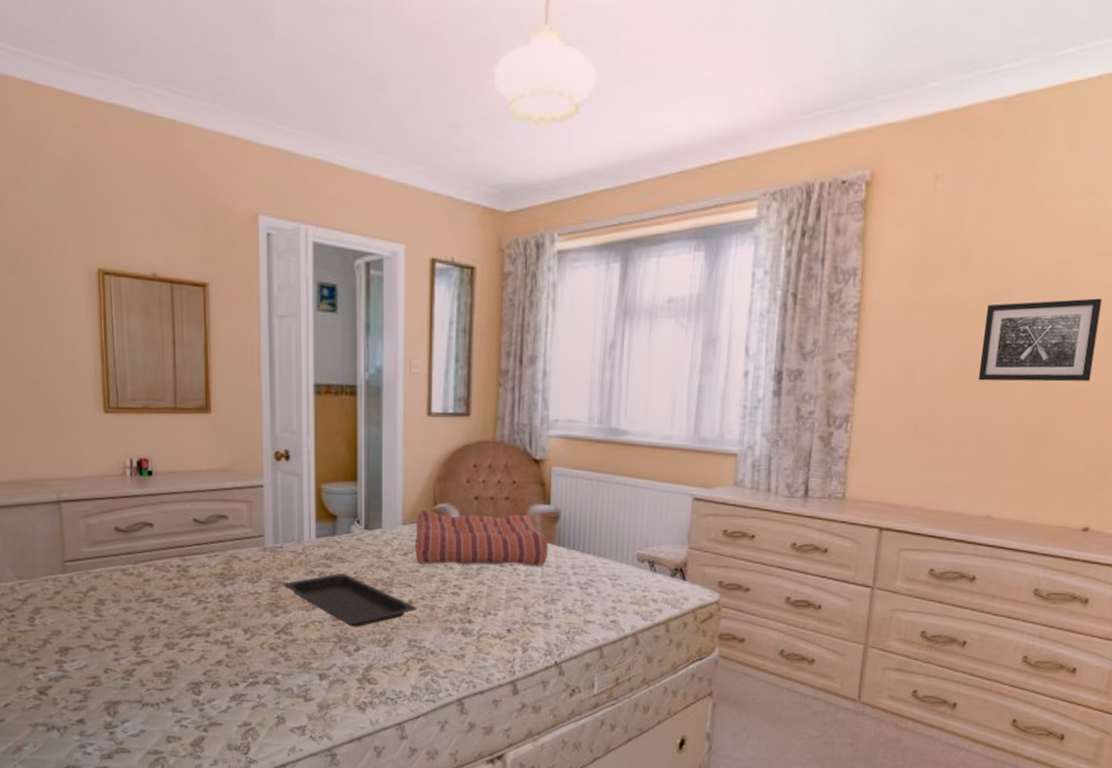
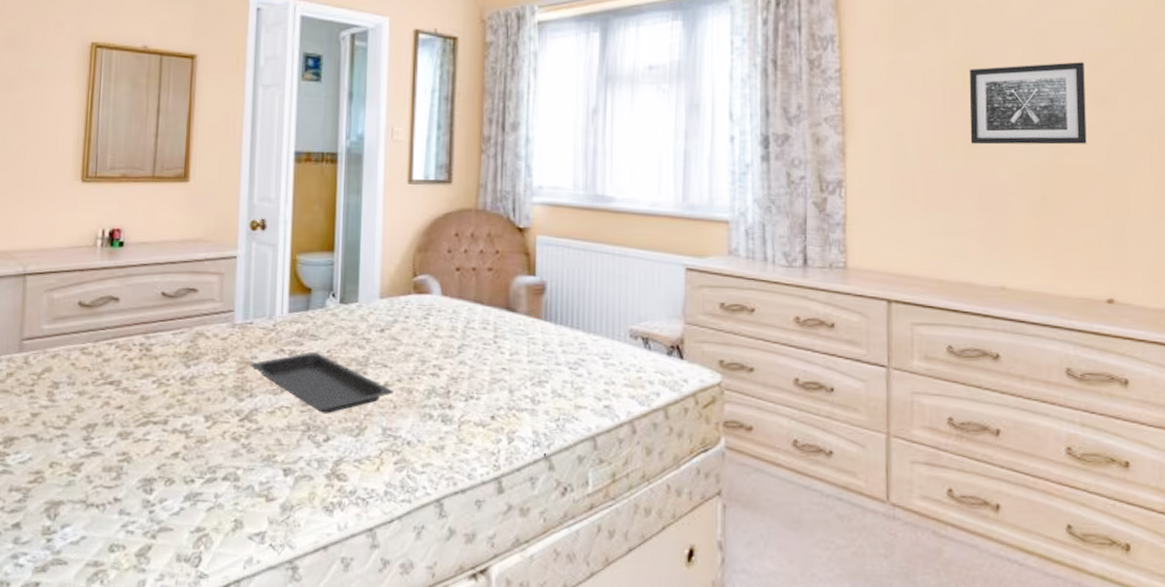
seat cushion: present [415,511,549,566] -> none [393,283,535,344]

